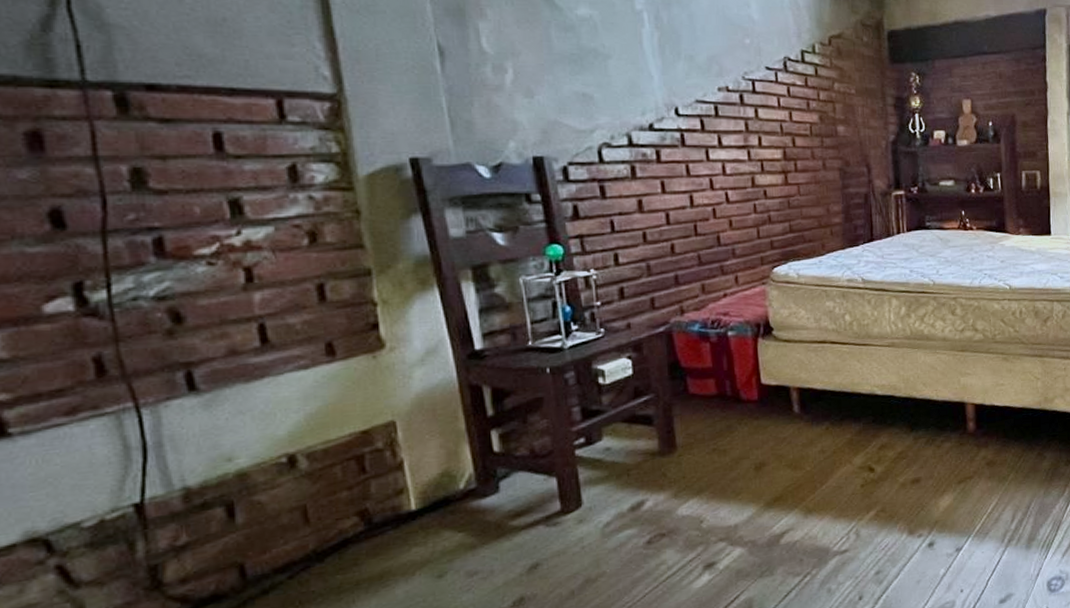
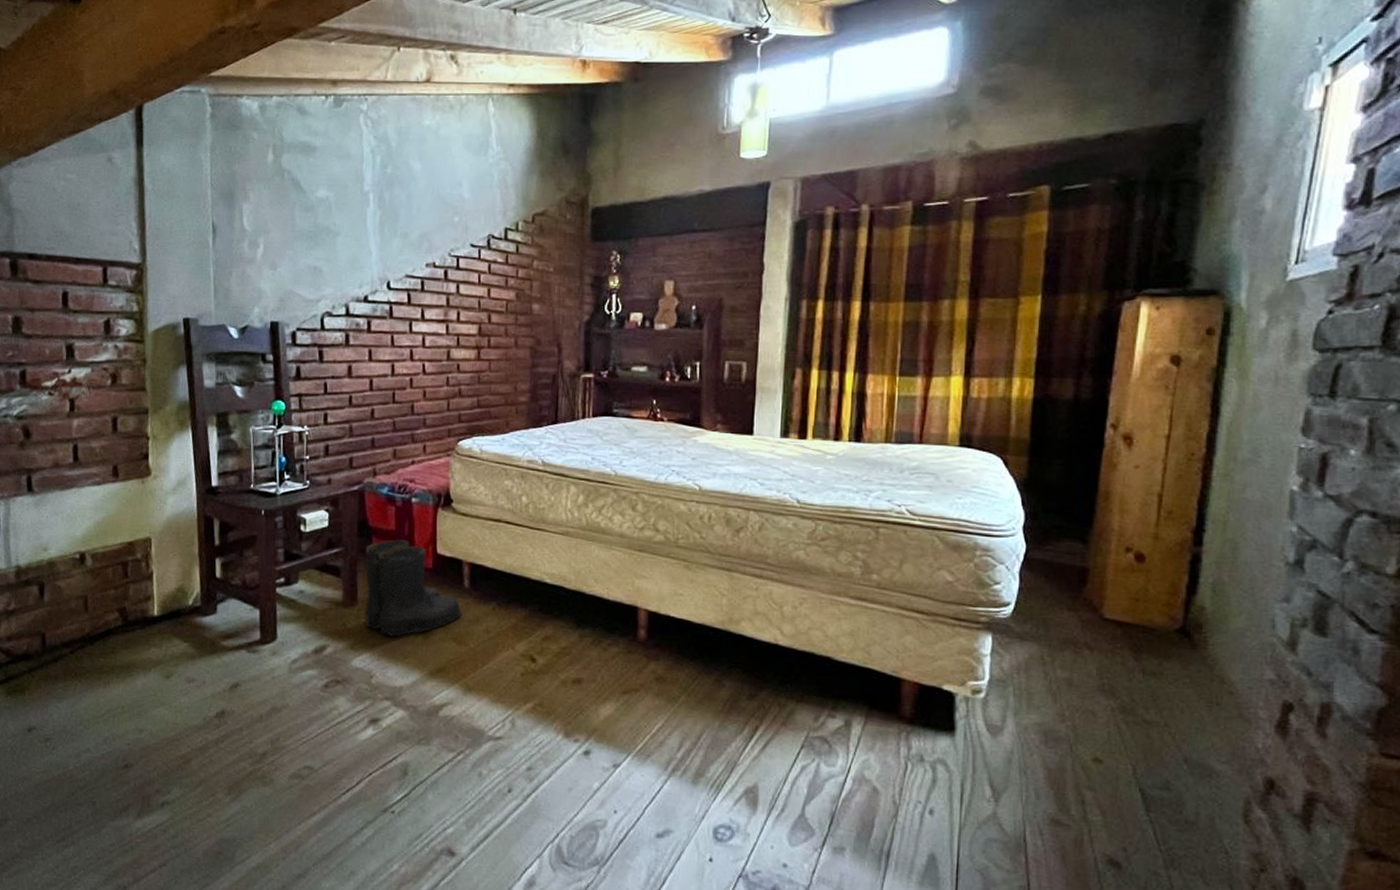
boots: none [680,375,796,476] -> present [364,539,463,637]

